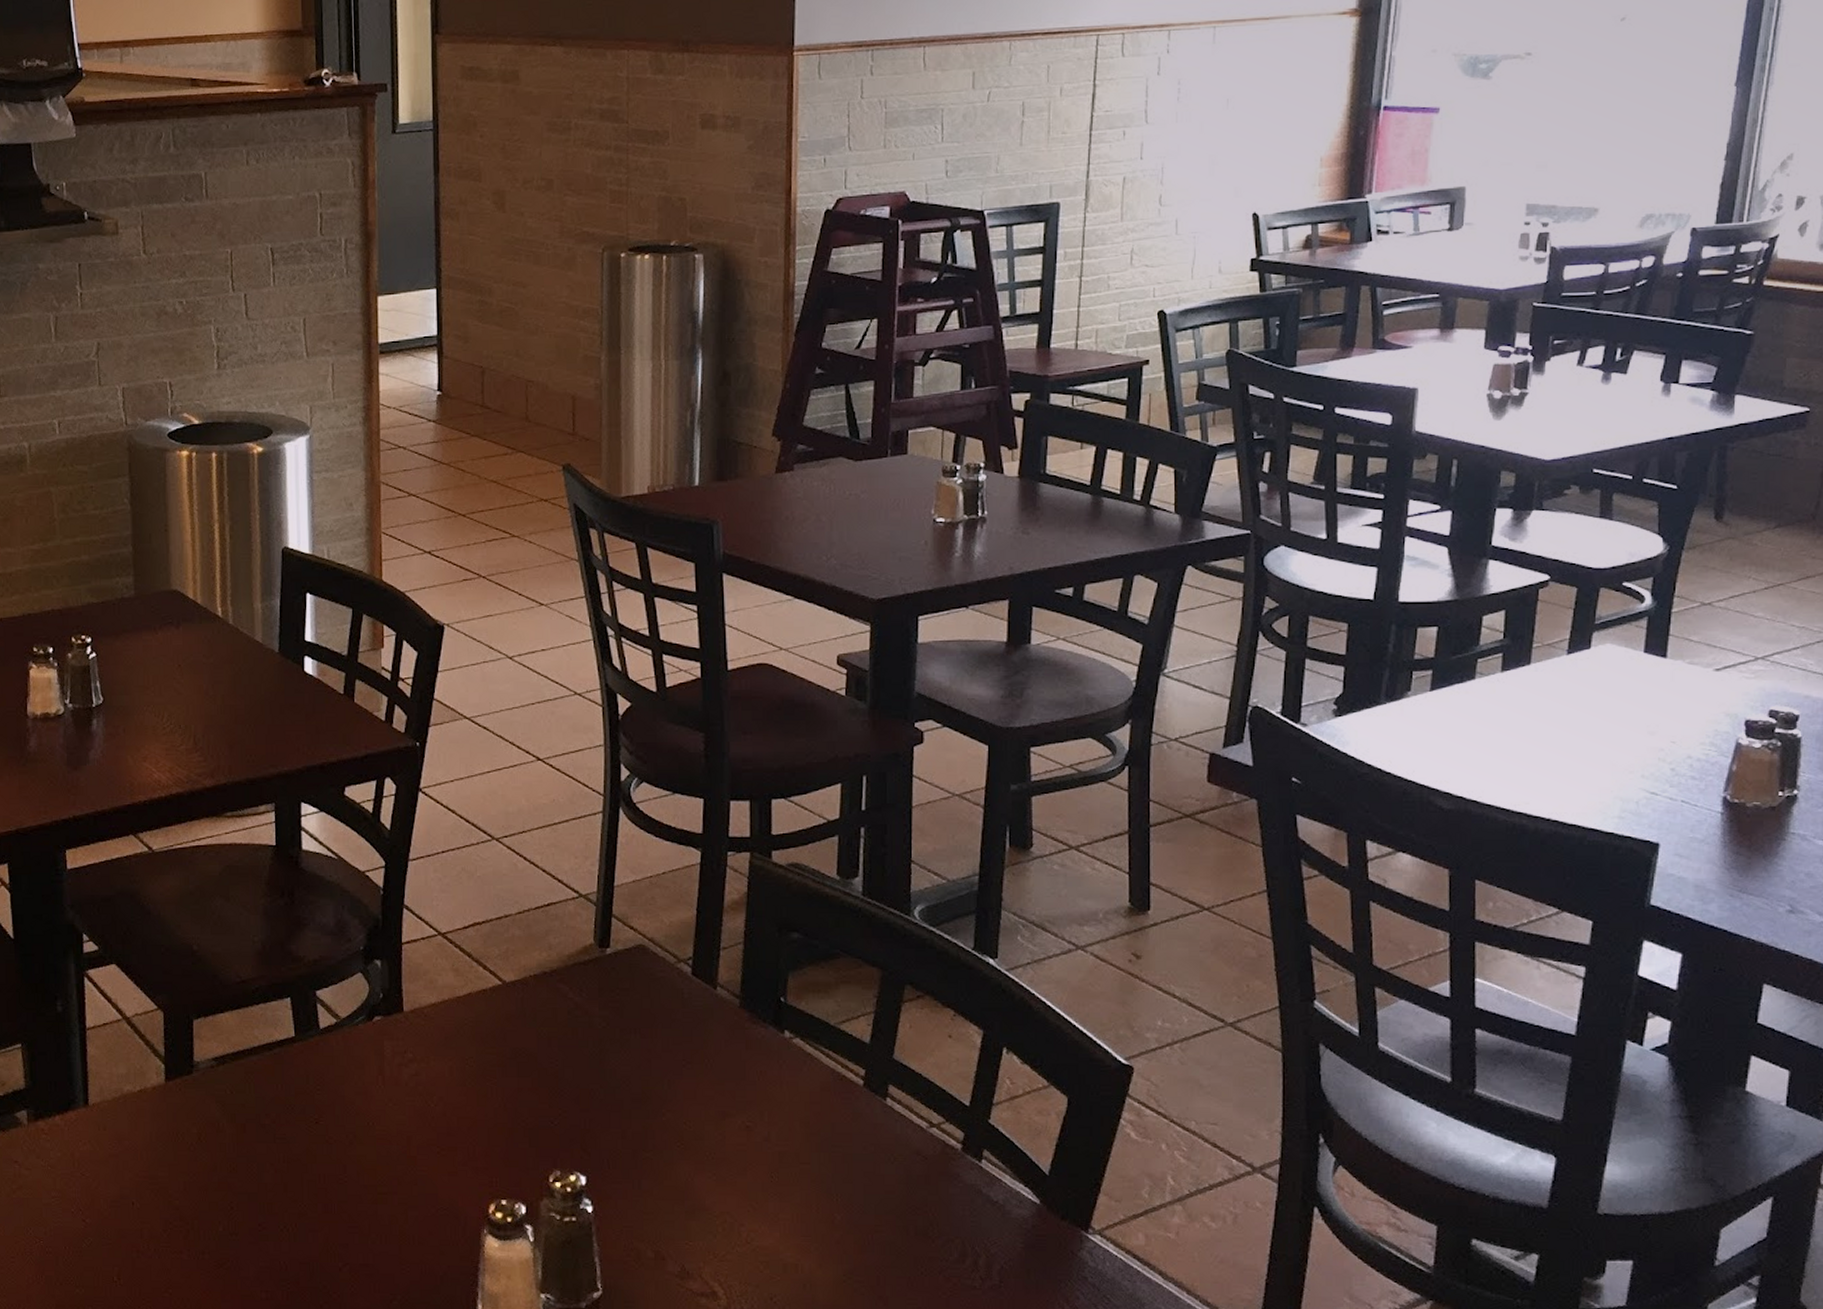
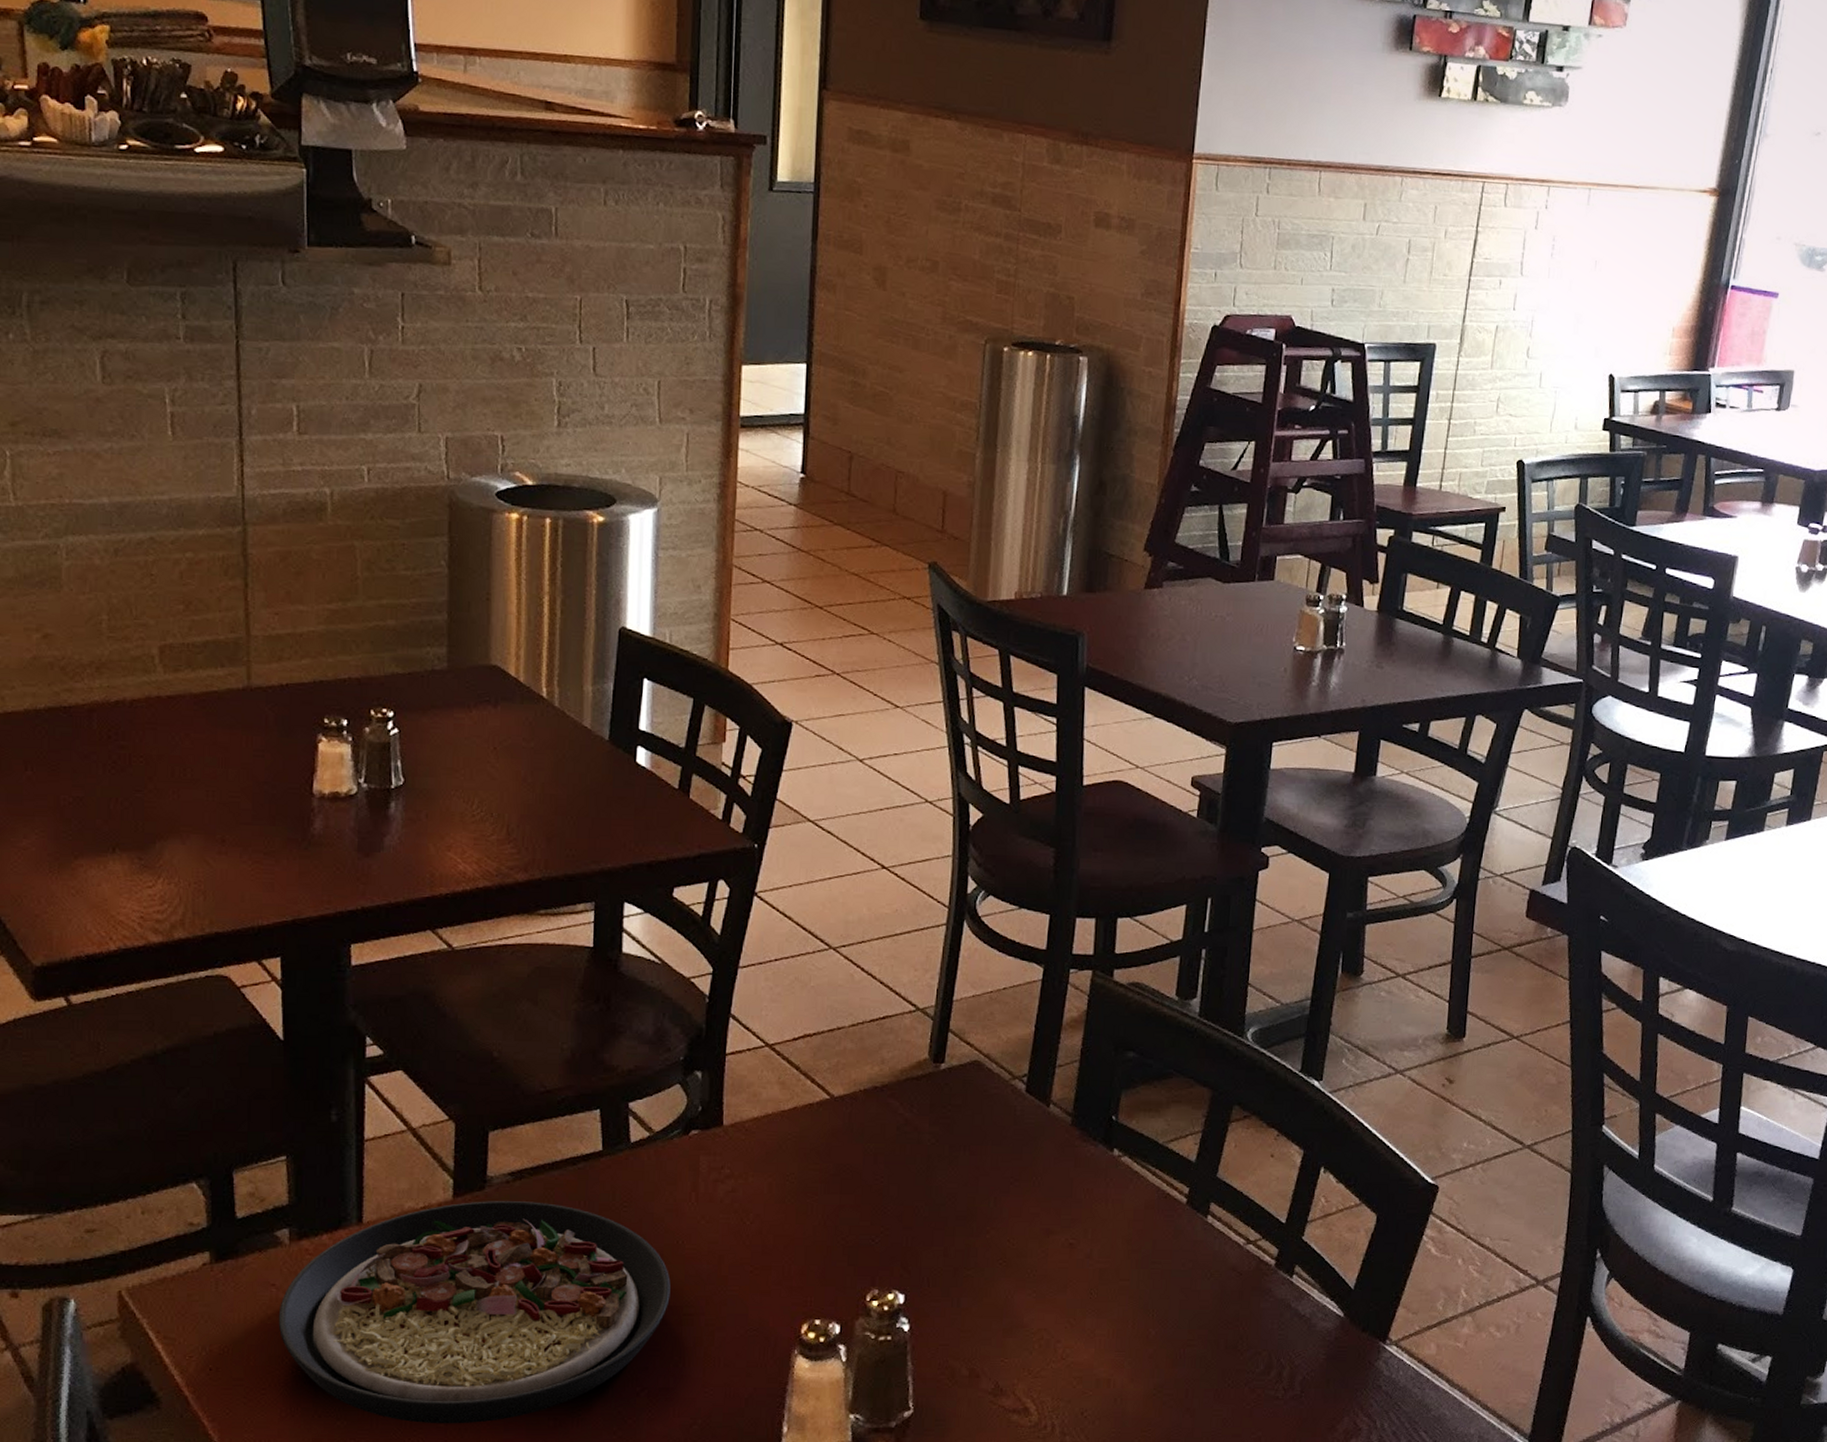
plate: none [21,1084,365,1294] -> present [278,1201,671,1424]

